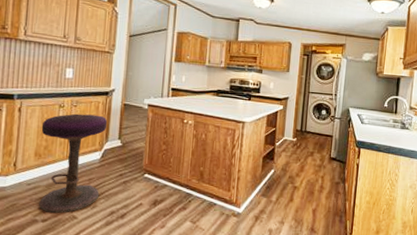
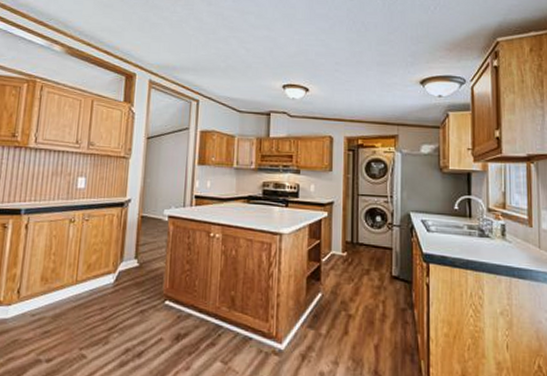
stool: present [39,113,108,214] -> none [43,229,123,352]

